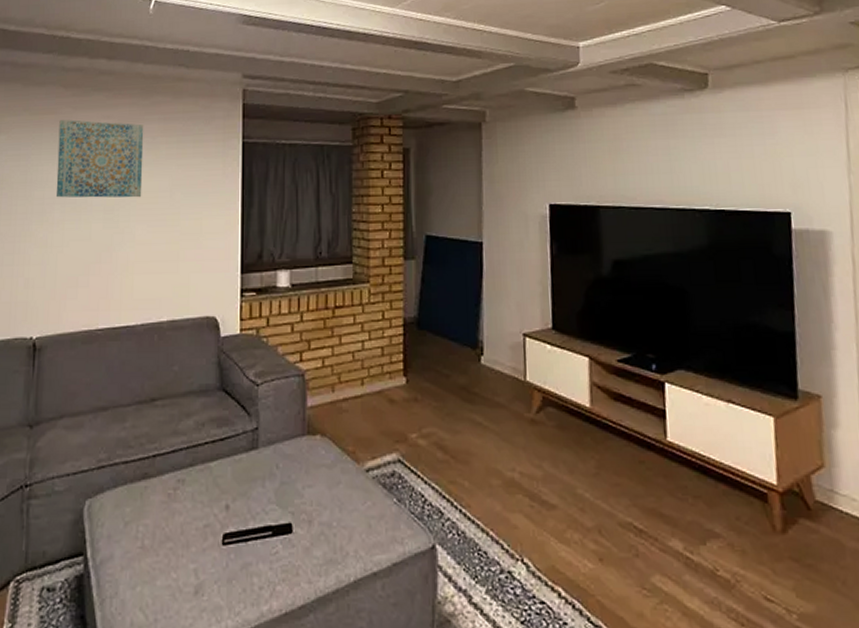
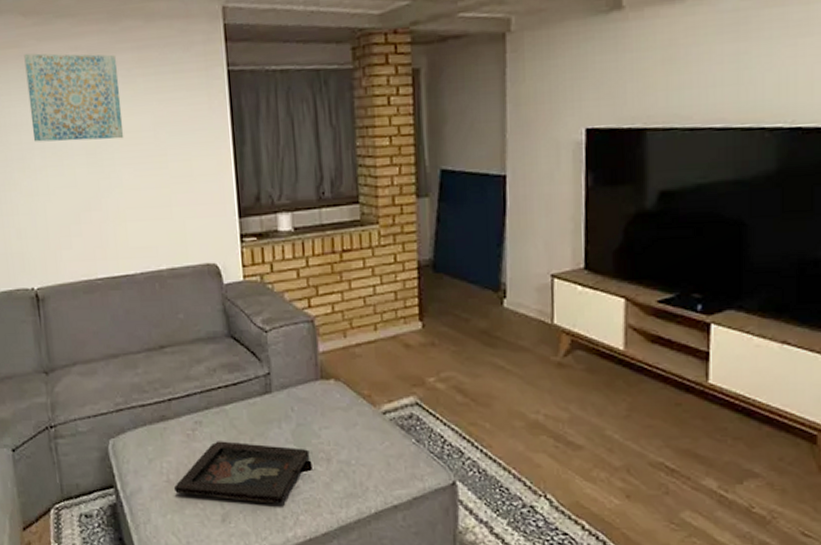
decorative tray: none [147,501,291,572] -> present [173,441,310,504]

